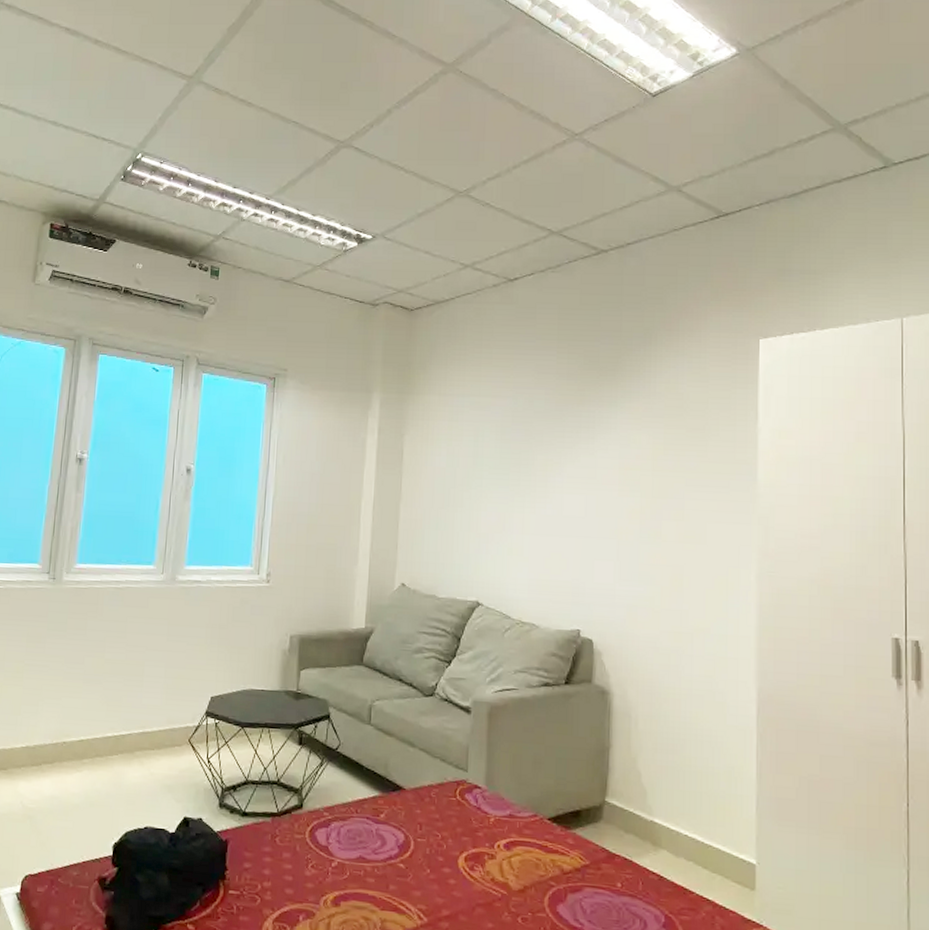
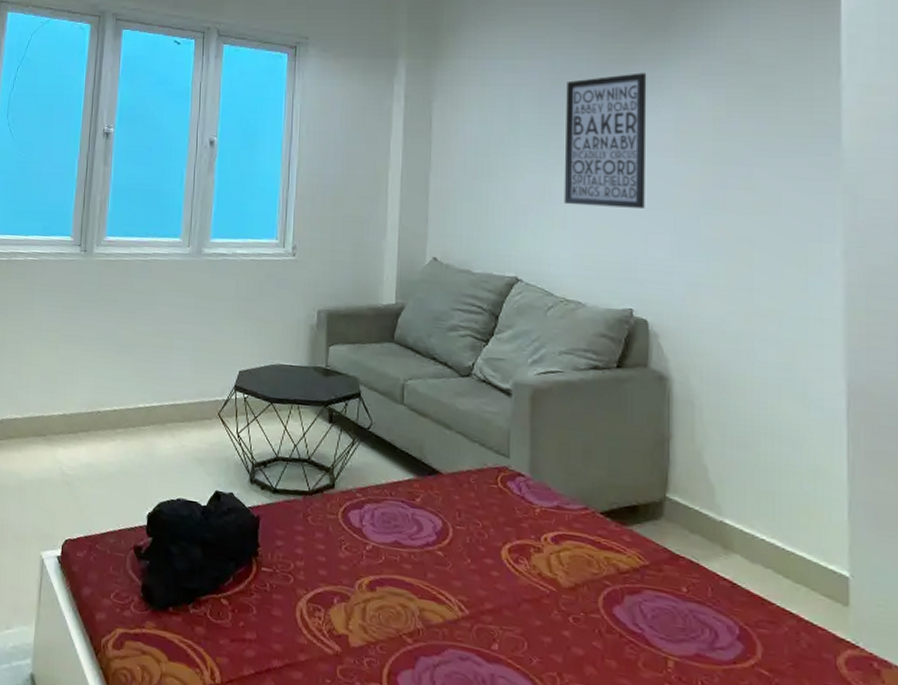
wall art: none [521,413,597,537] -> present [564,72,647,208]

